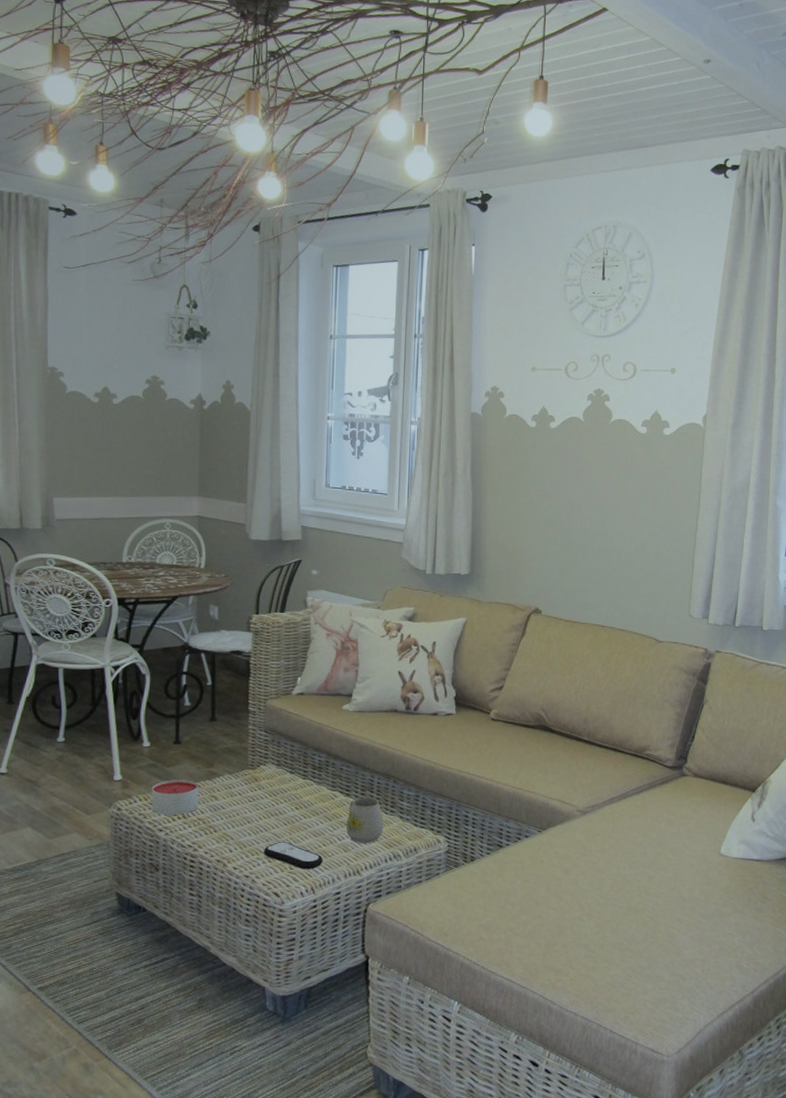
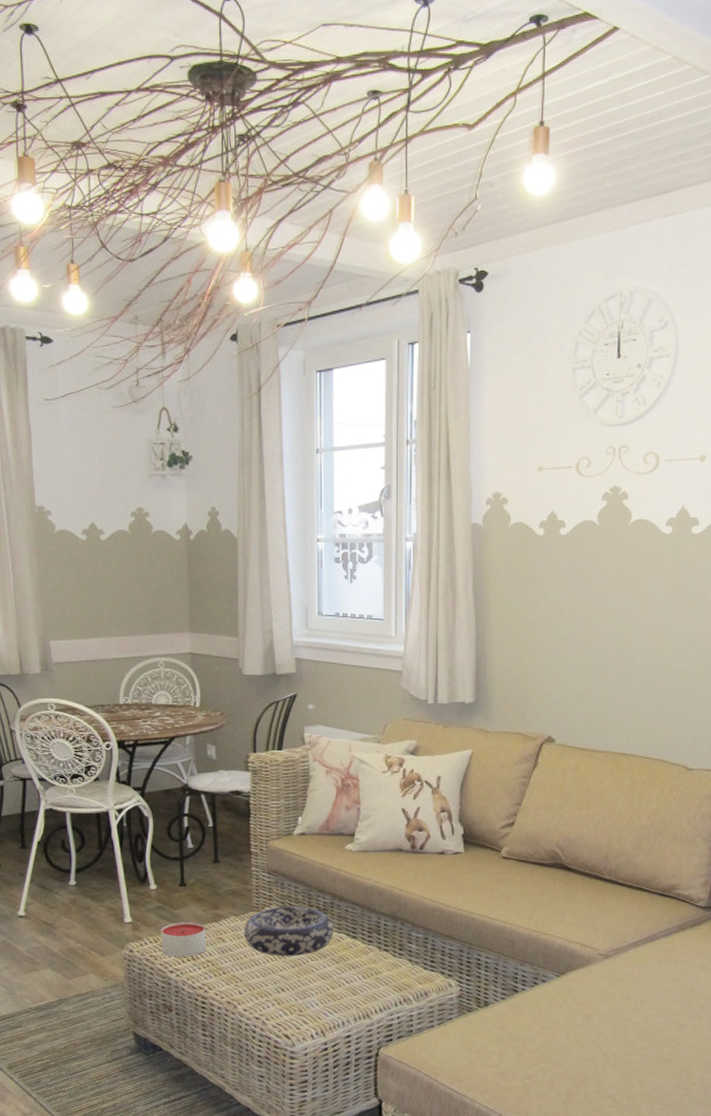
decorative bowl: none [237,764,328,814] -> present [243,906,334,957]
remote control: present [264,841,323,870] -> none [273,983,332,1012]
mug: present [346,797,384,843] -> none [354,940,393,986]

